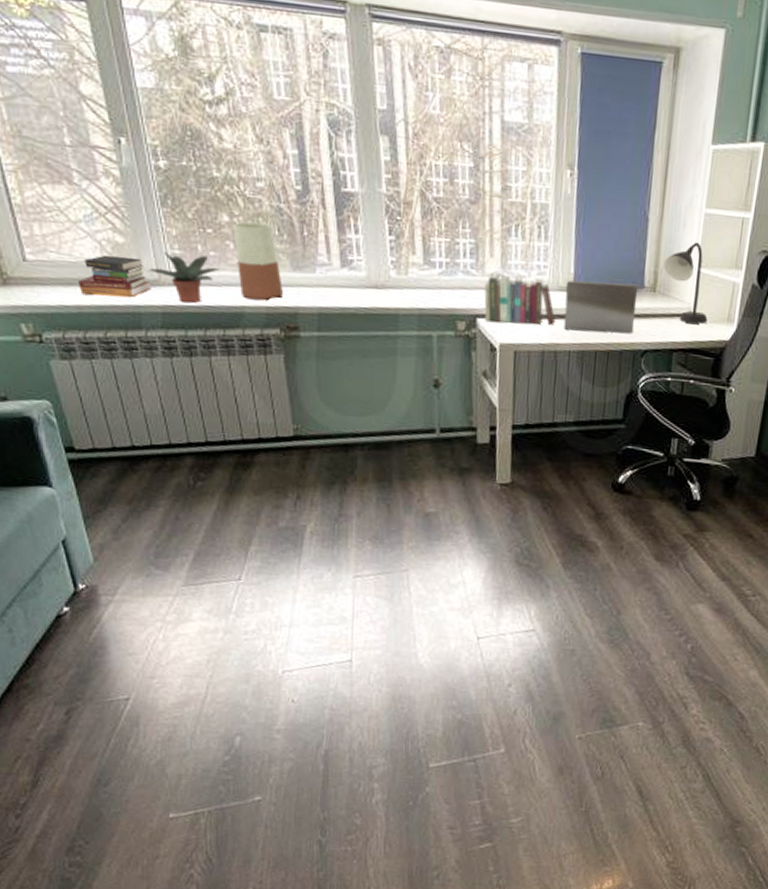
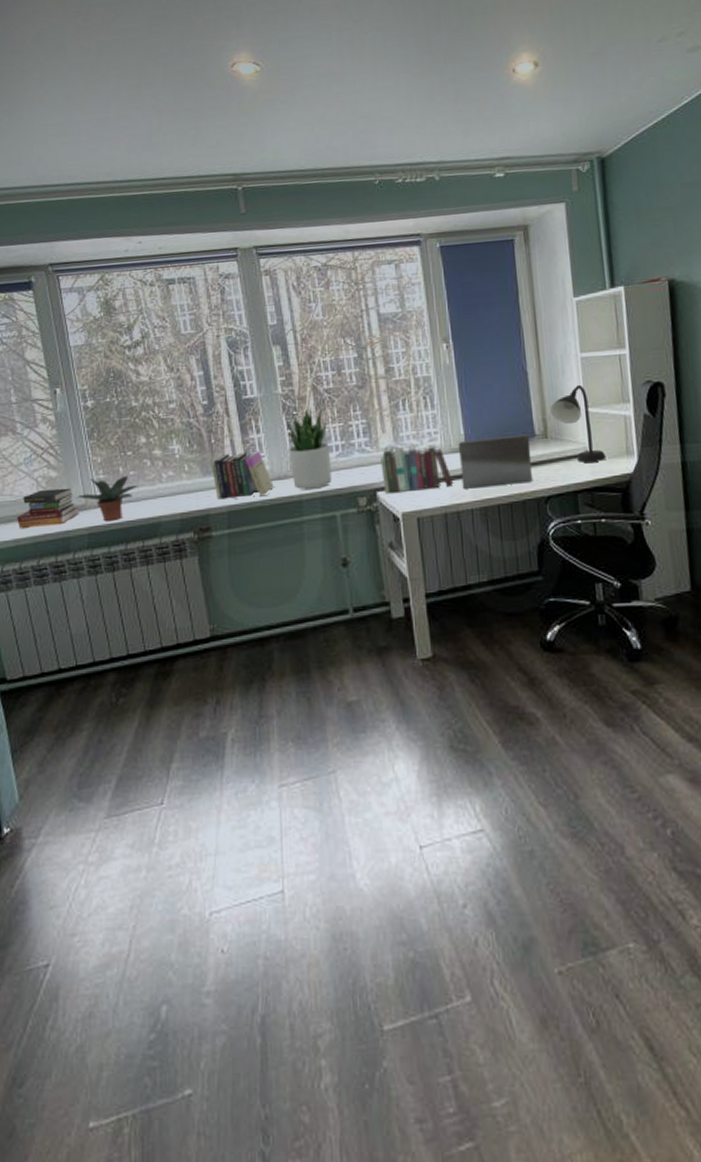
vase: present [233,221,283,301] -> none [150,438,195,509]
books: none [301,250,370,304] -> present [210,450,274,501]
planter: none [387,214,433,305] -> present [285,406,332,491]

